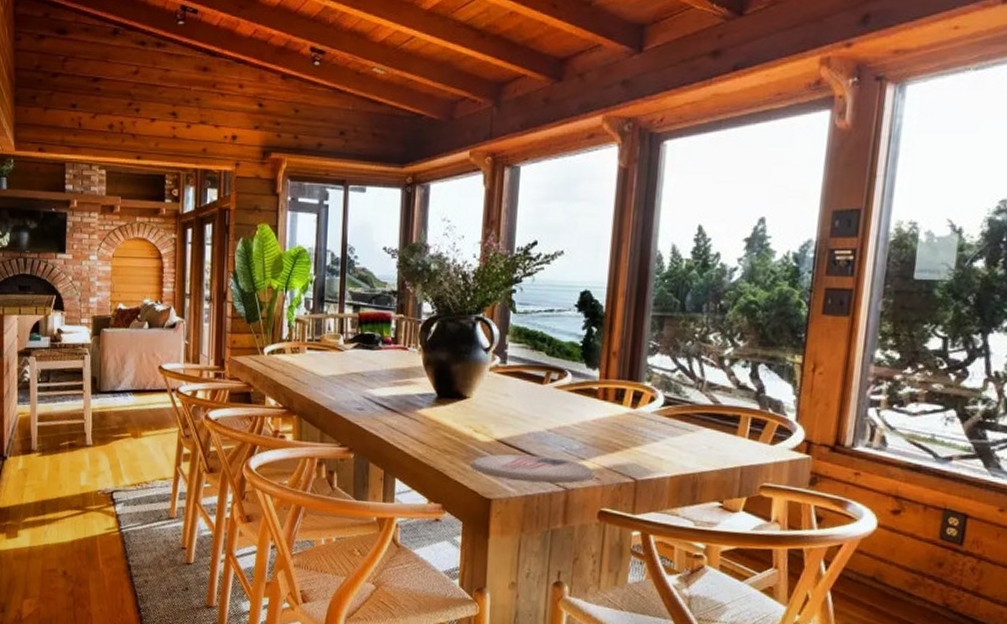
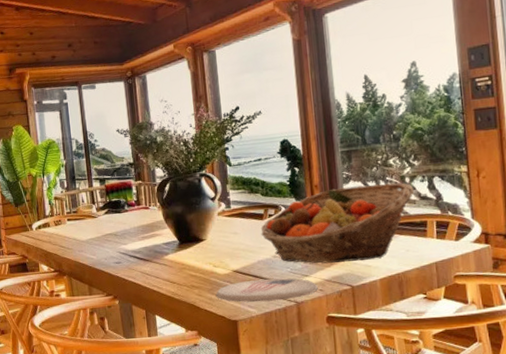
fruit basket: none [537,359,733,452] -> present [260,182,414,264]

